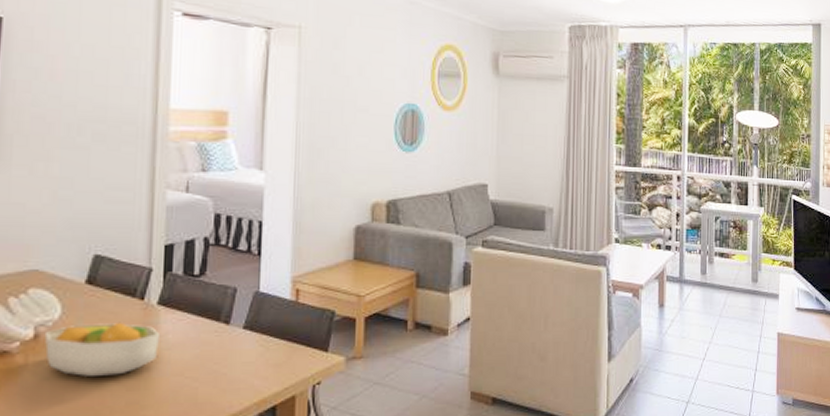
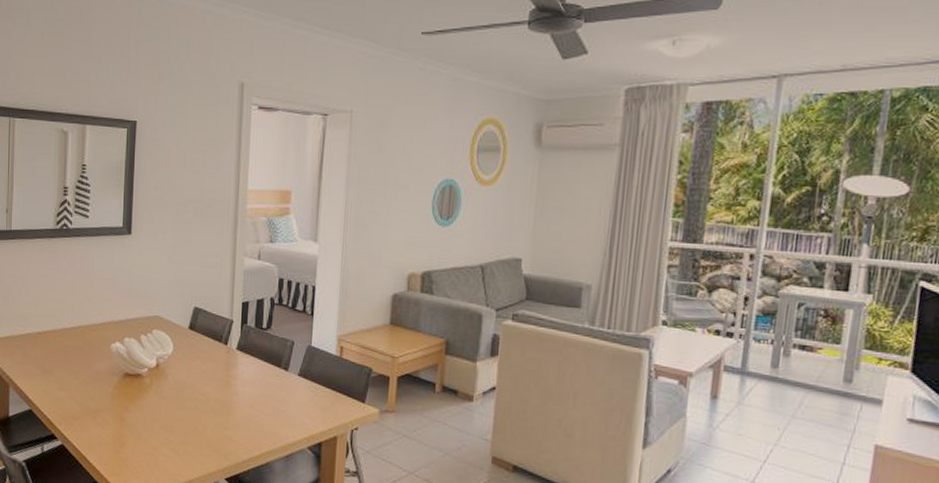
fruit bowl: present [44,322,161,376] -> none [162,360,239,402]

